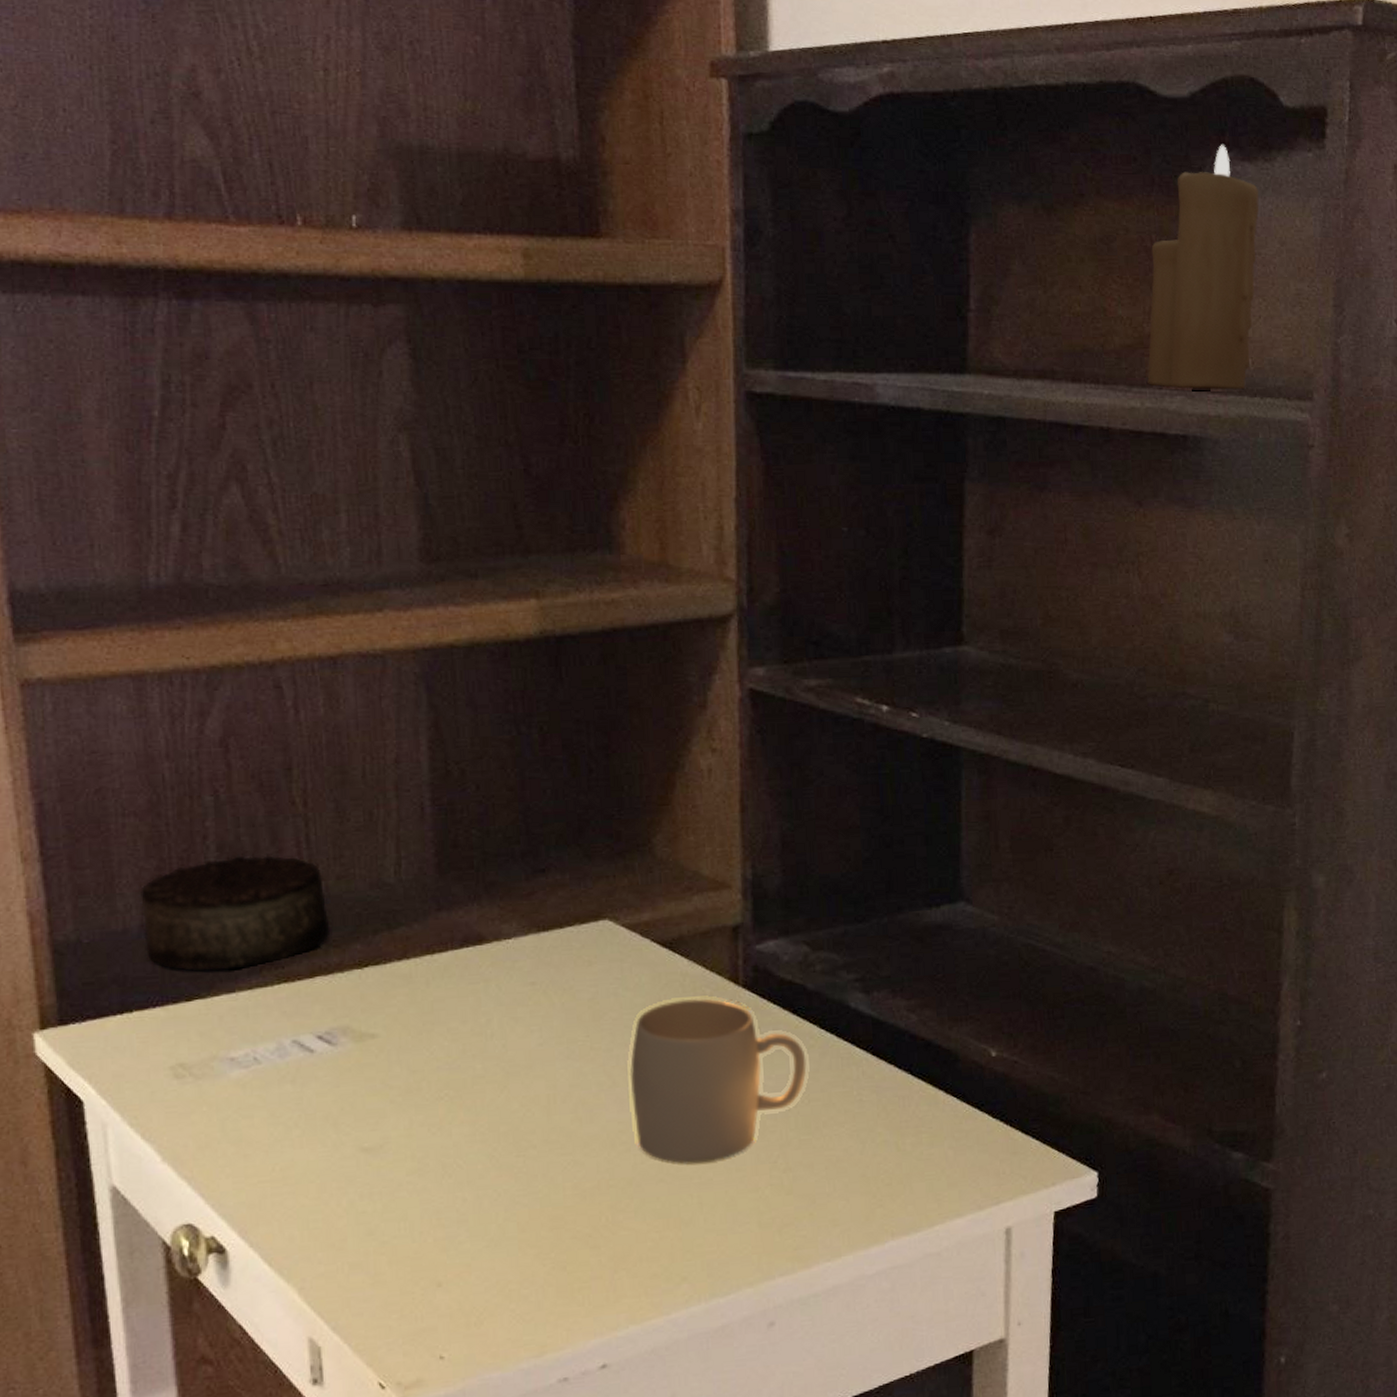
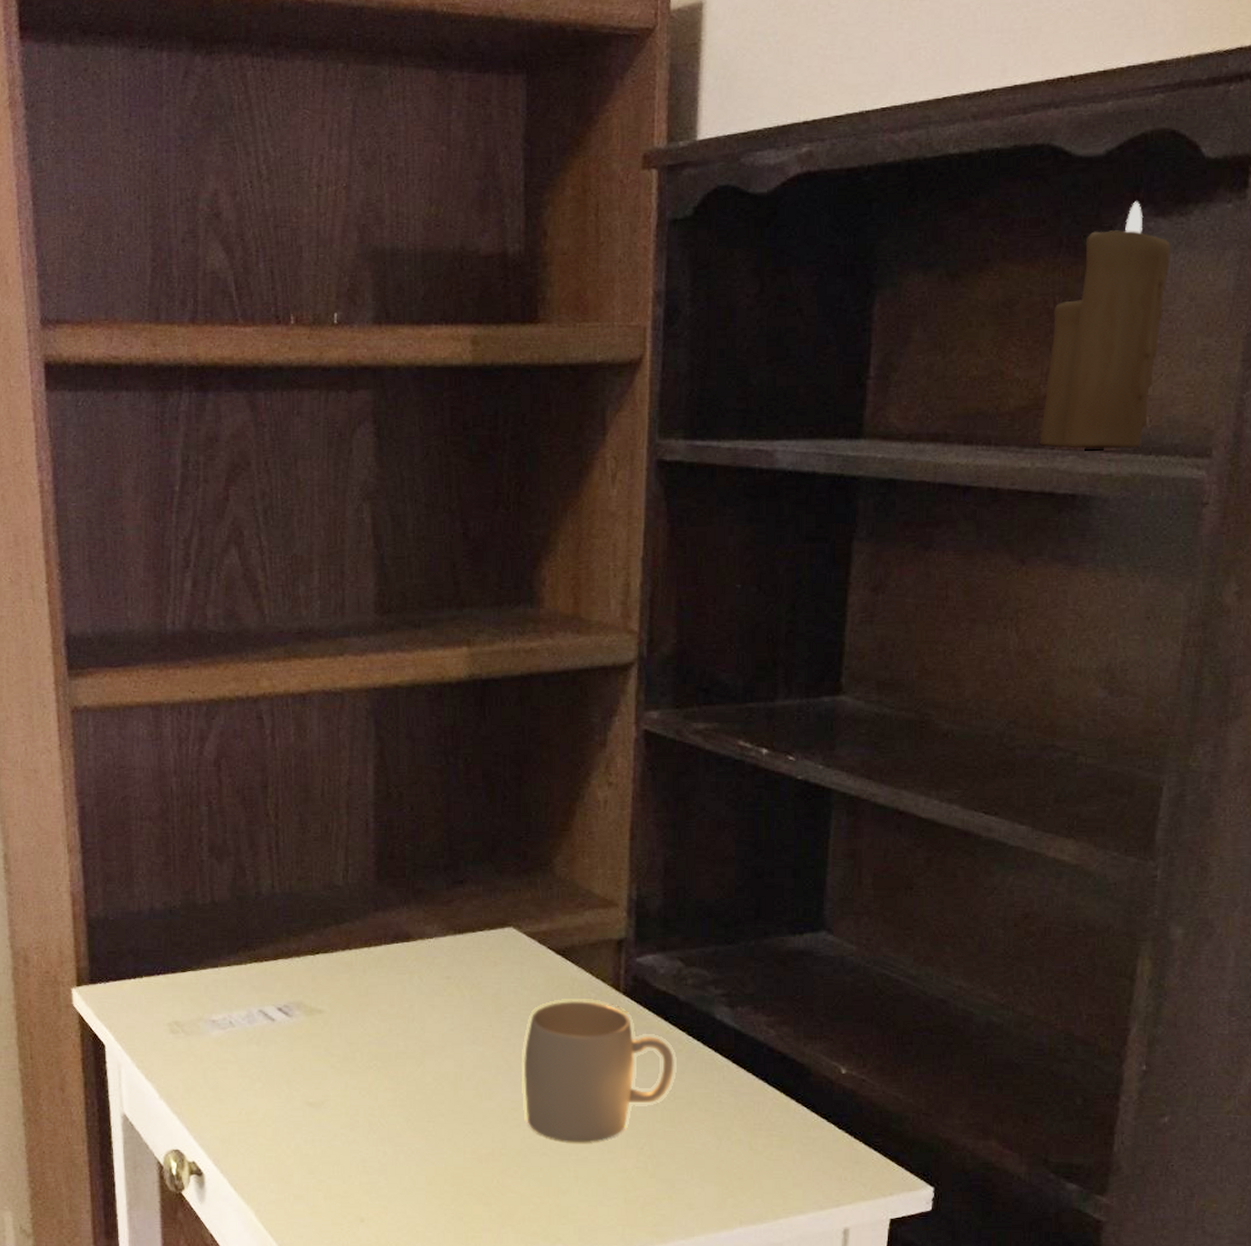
decorative box: present [140,855,331,972] -> none [152,856,291,949]

